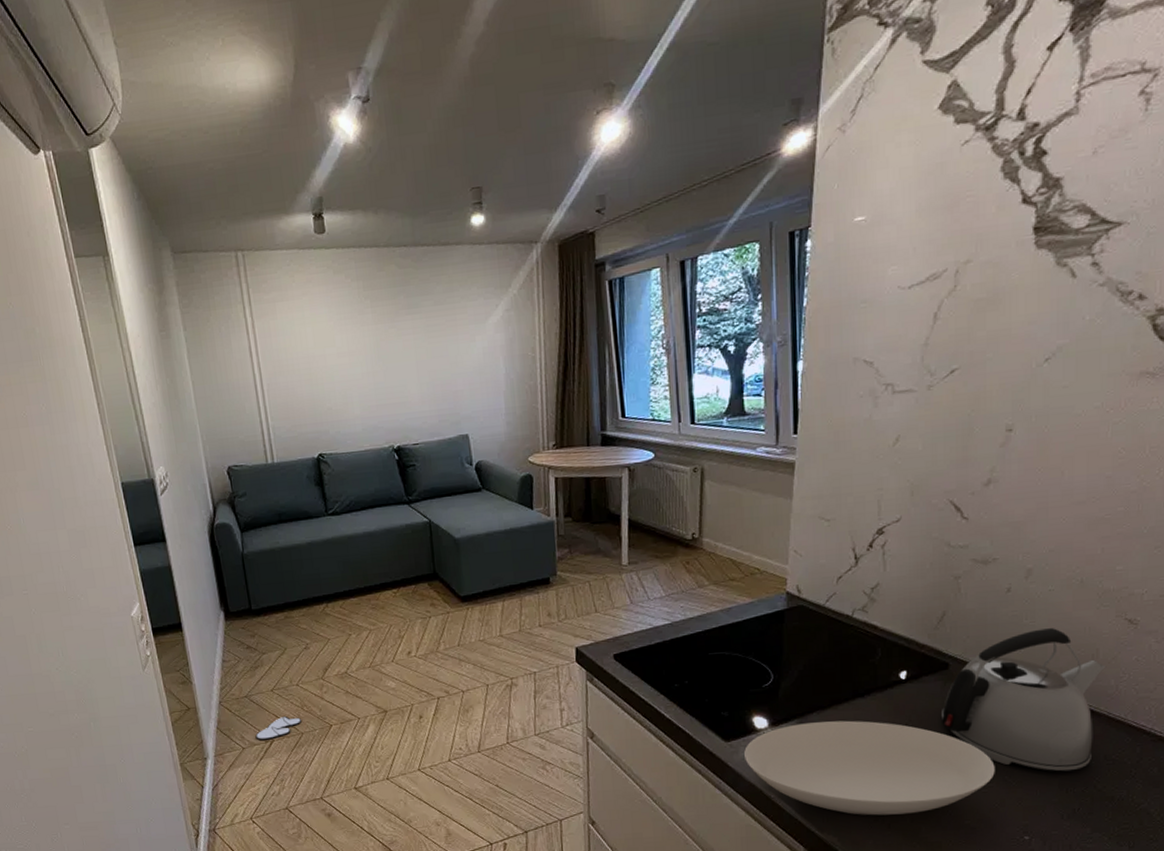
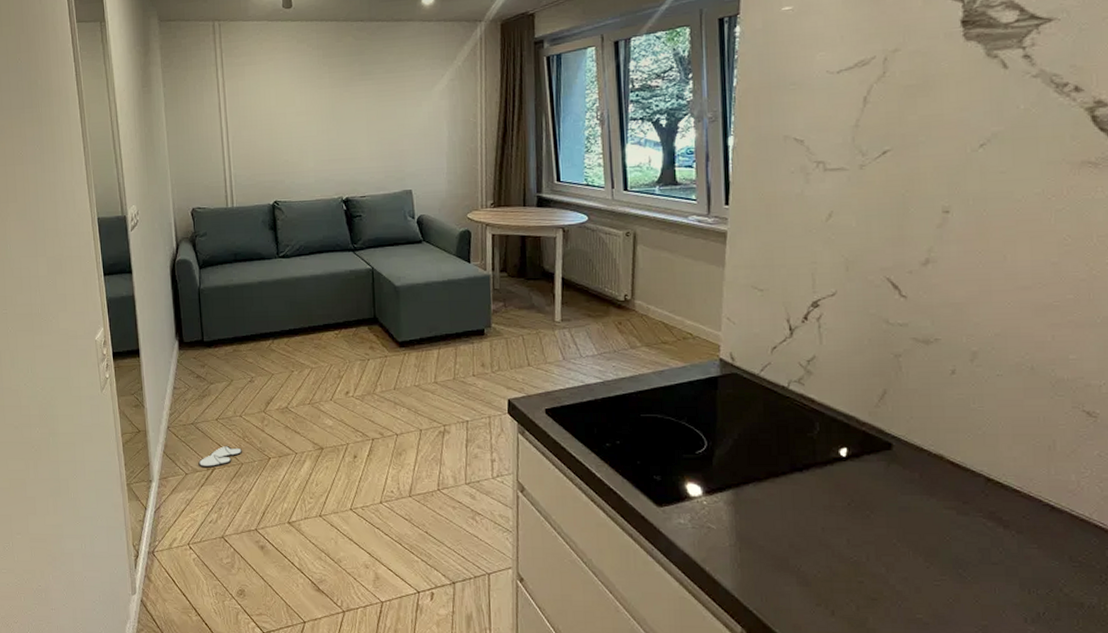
bowl: present [744,720,995,816] -> none [677,494,948,601]
kettle: present [940,628,1107,772] -> none [885,415,1066,570]

